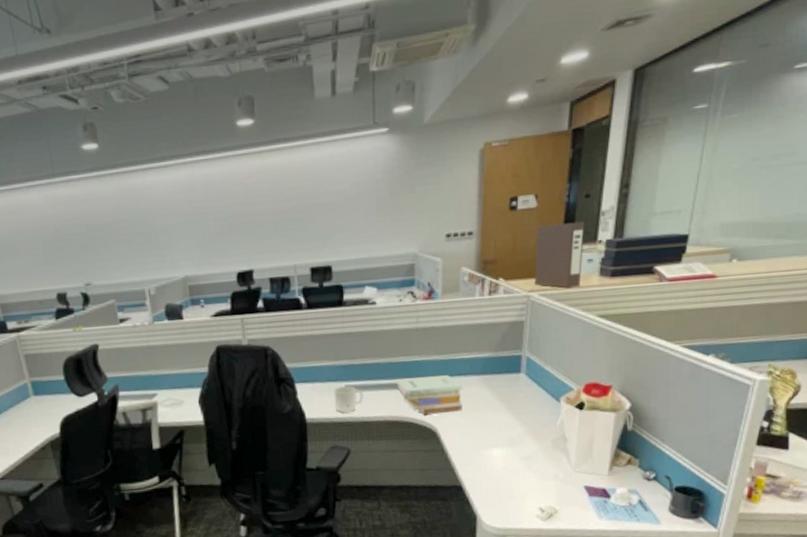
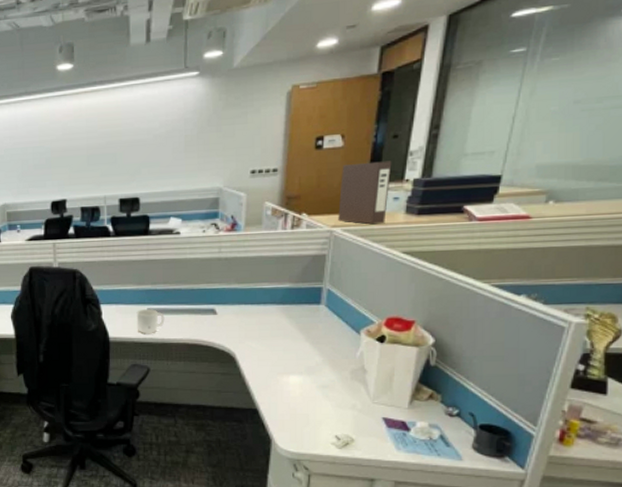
books: present [395,374,463,416] -> none [196,302,262,340]

